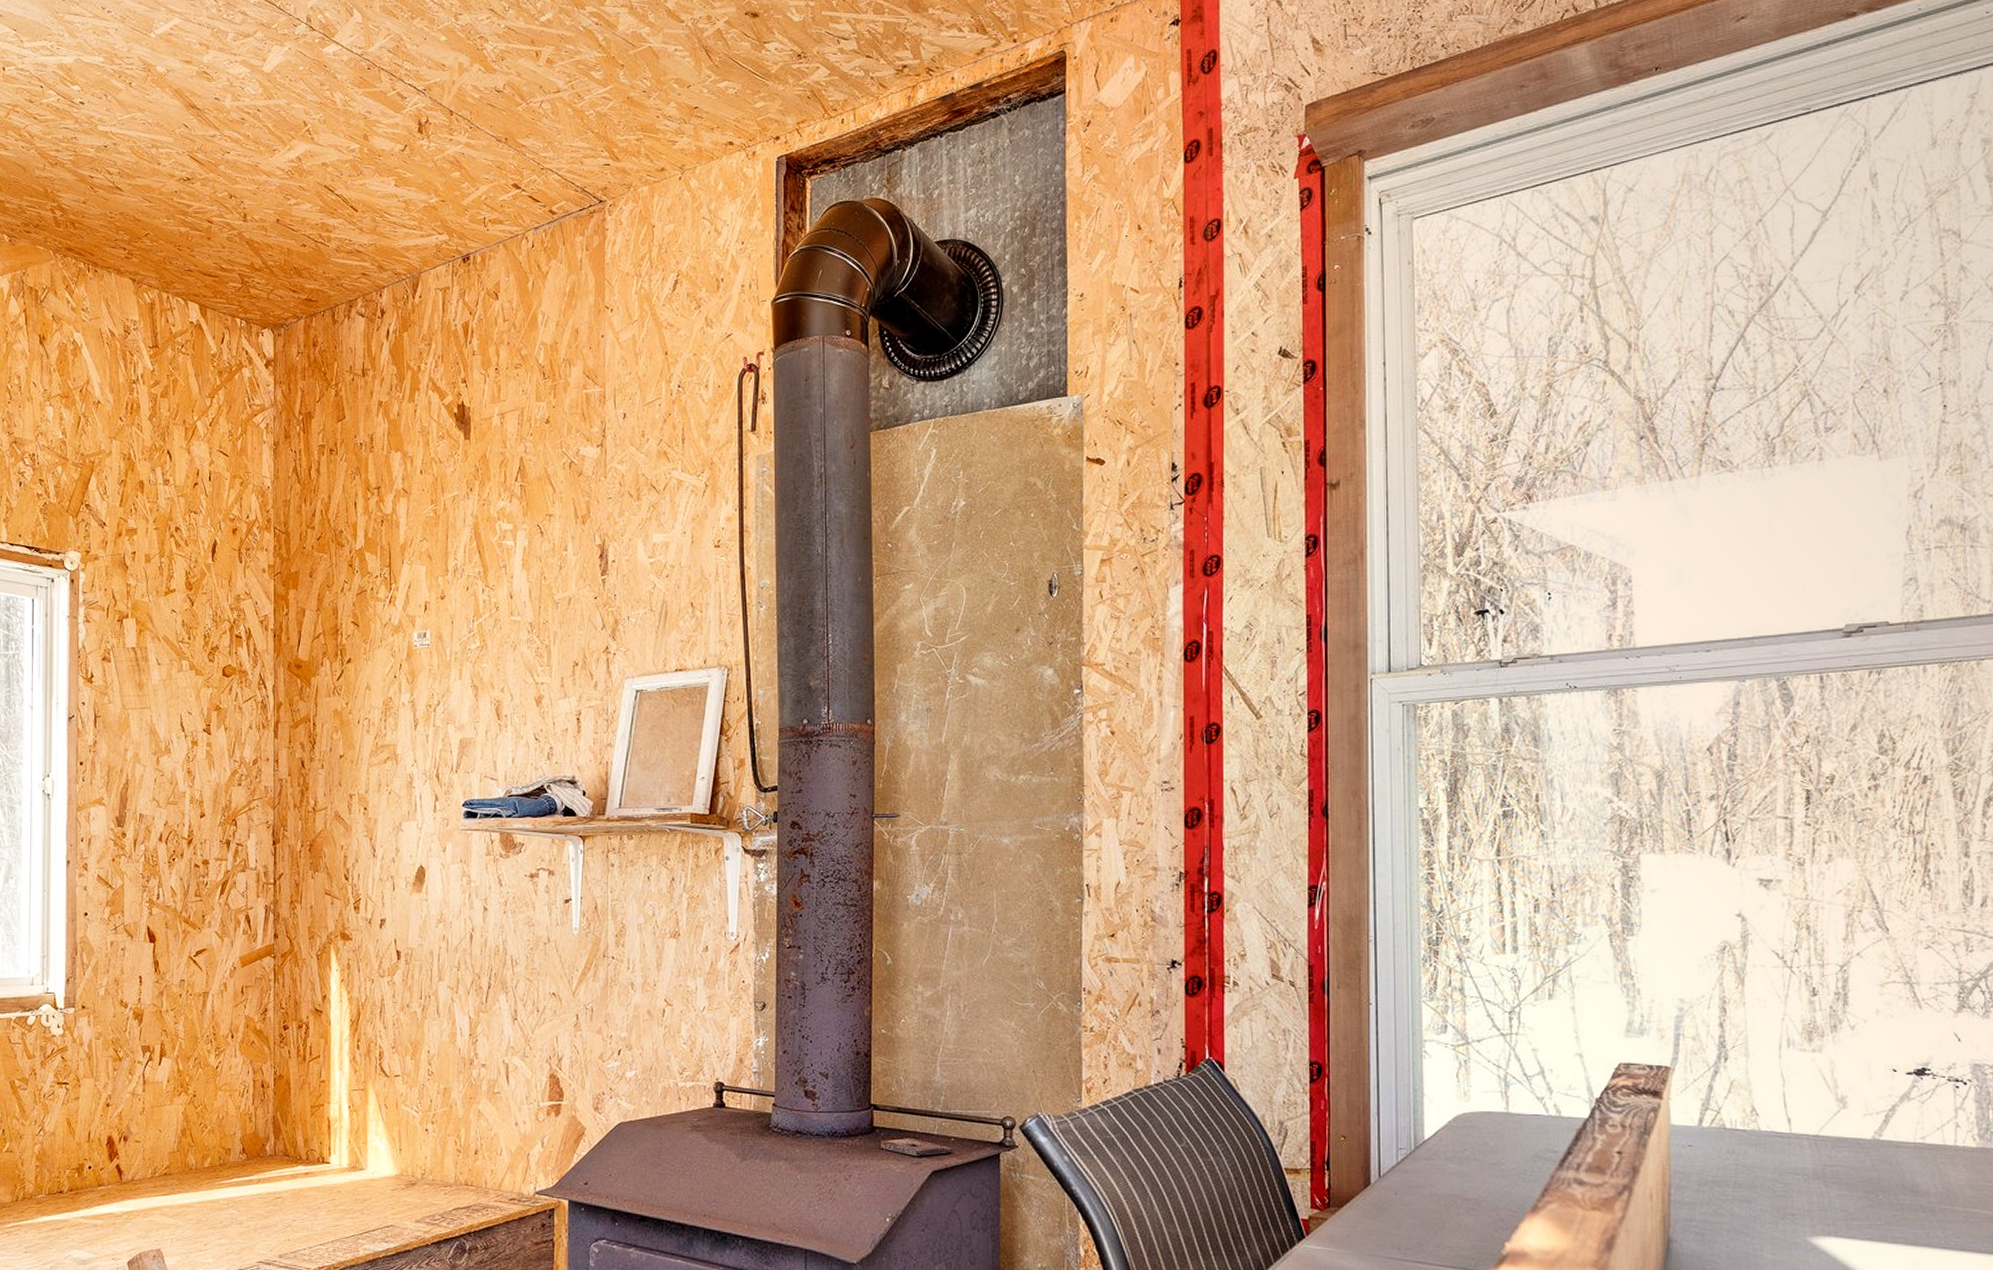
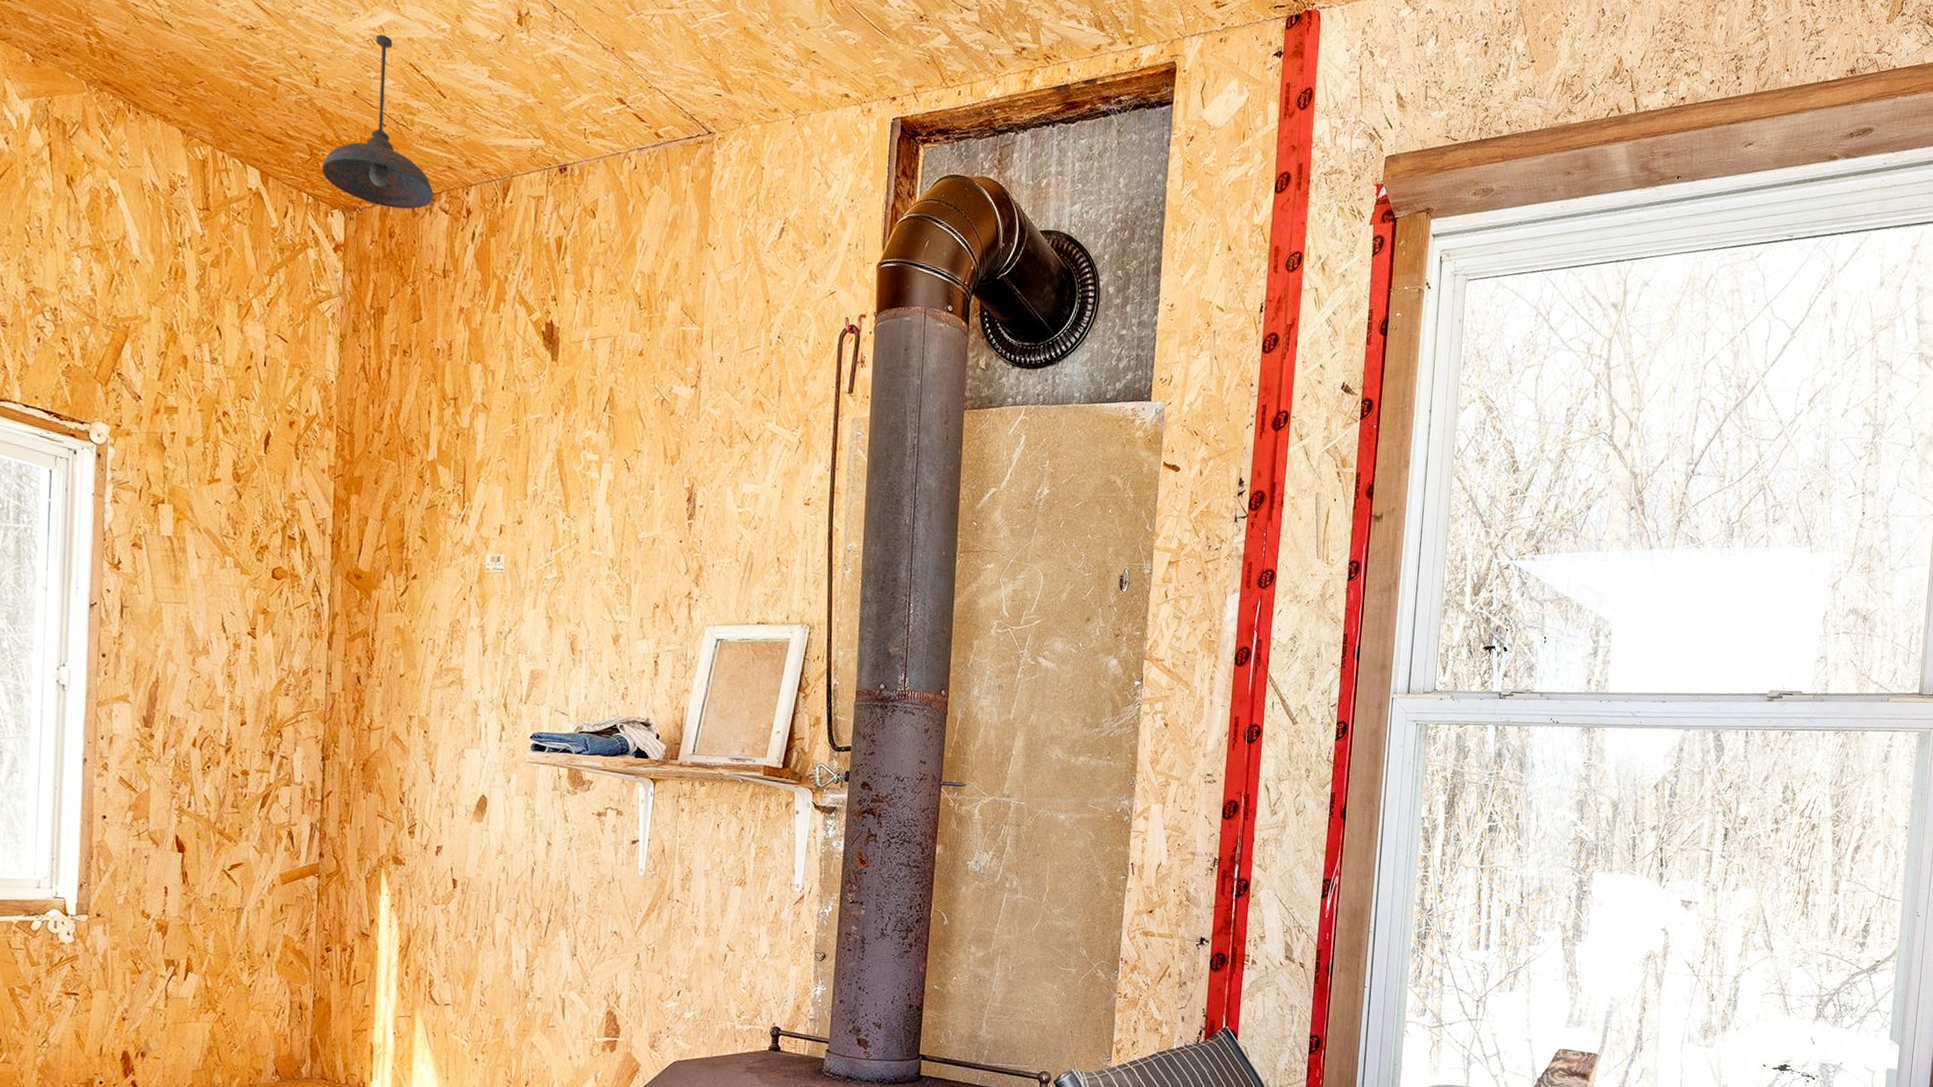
pendant light: none [252,164,351,320] -> present [321,34,434,210]

